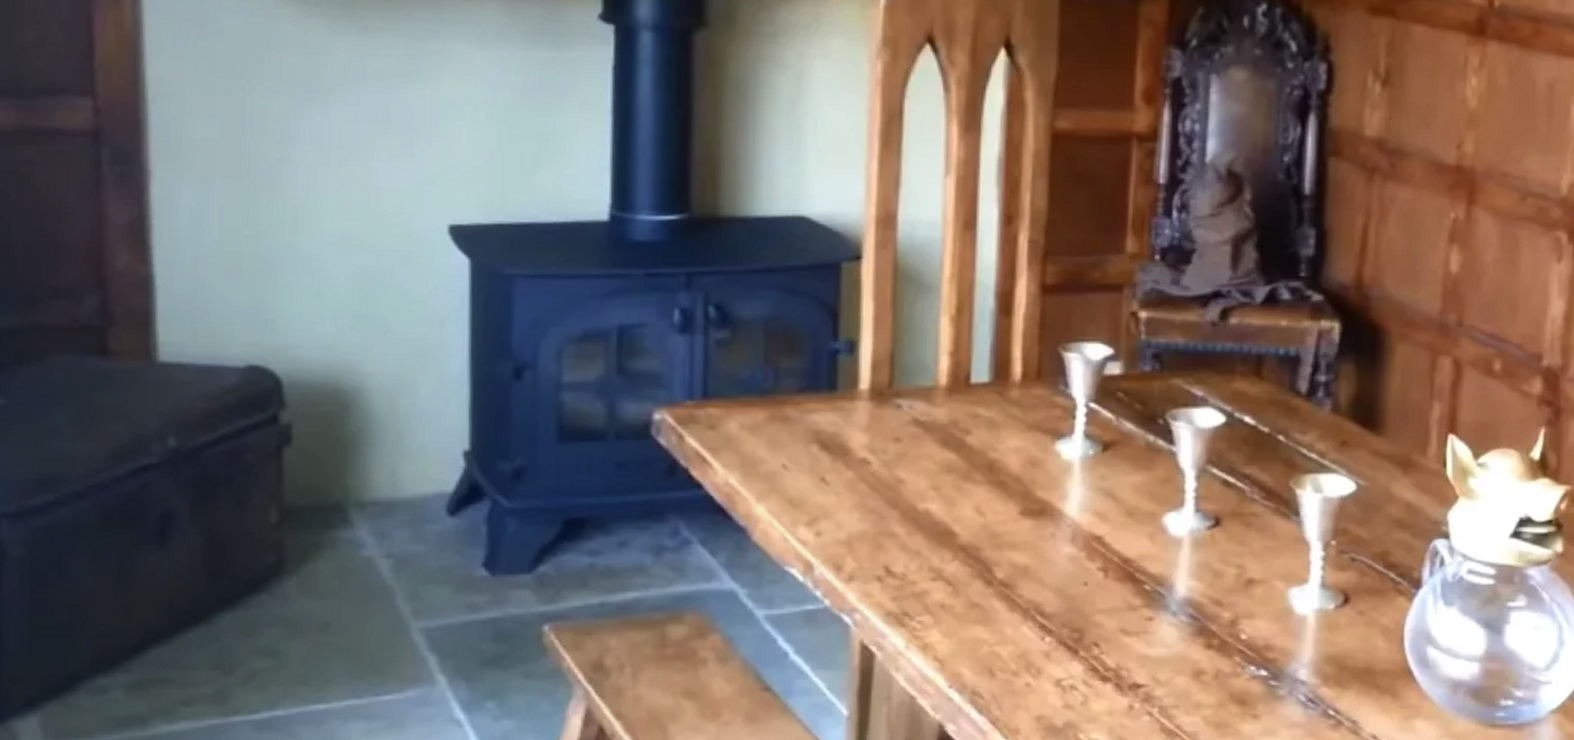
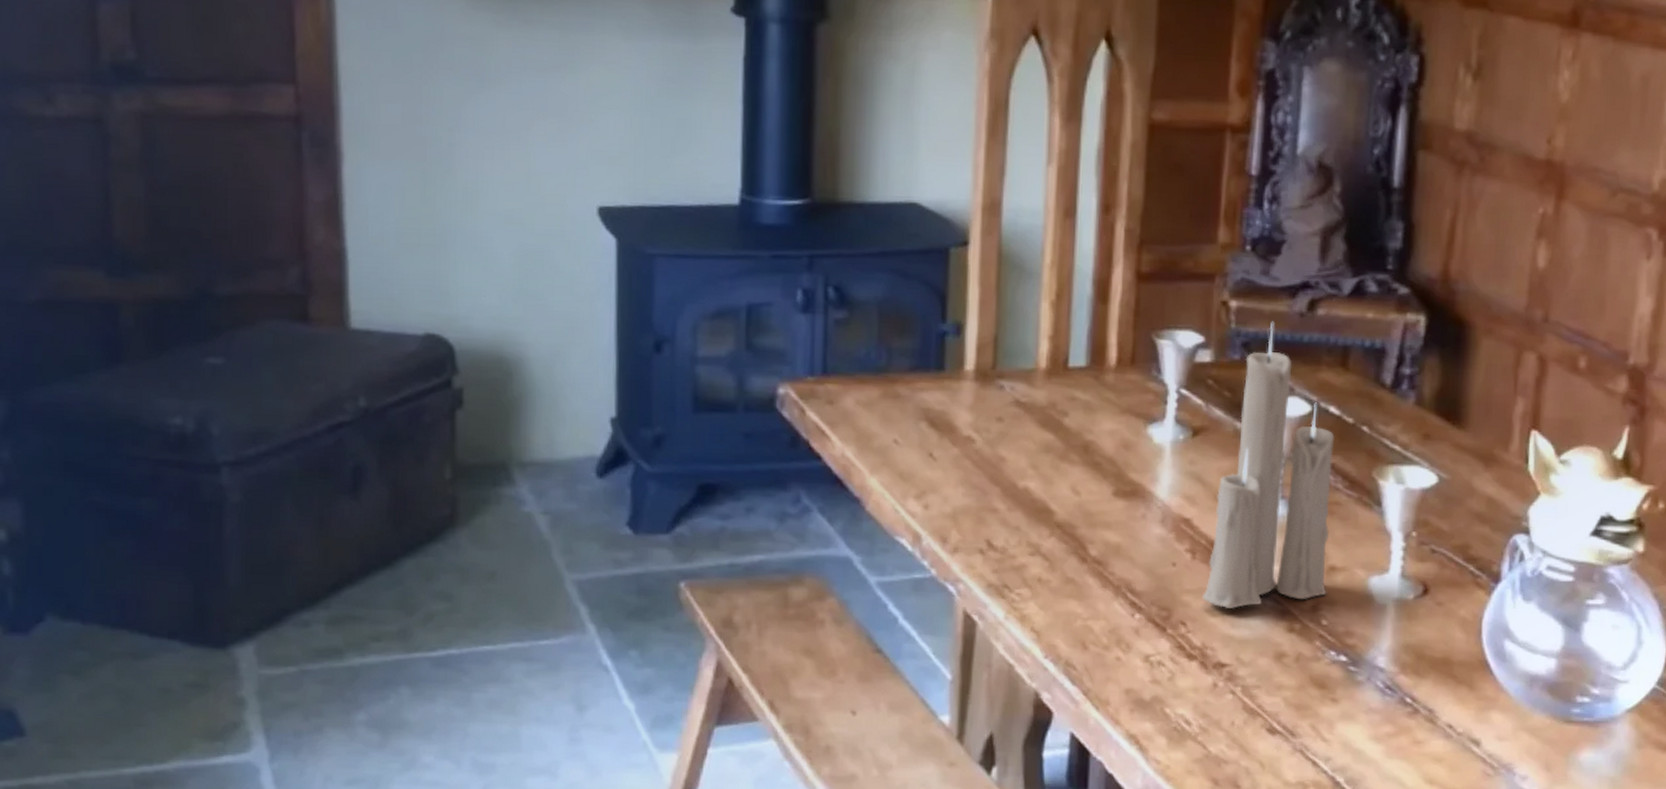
candle: none [1116,331,1250,627] -> present [1202,321,1335,609]

